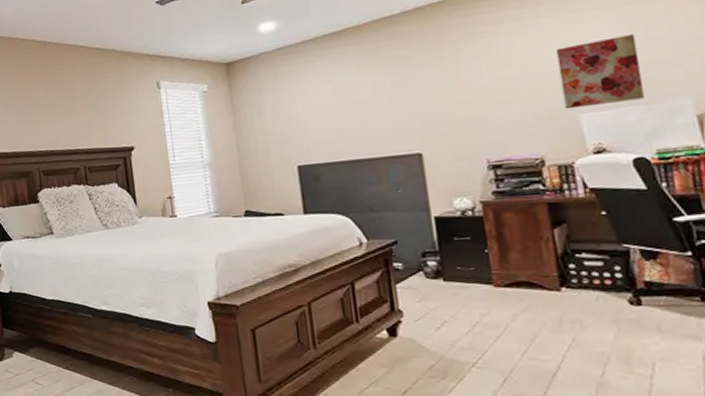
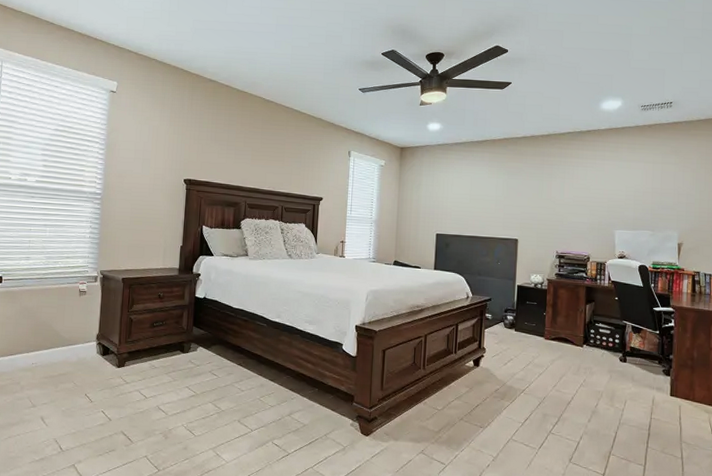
wall art: present [555,34,645,110] -> none [608,183,655,227]

